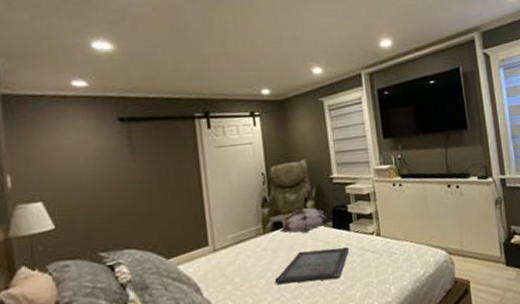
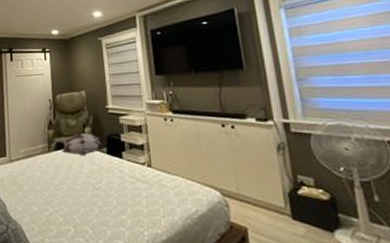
serving tray: present [274,246,349,285] -> none [55,172,121,202]

